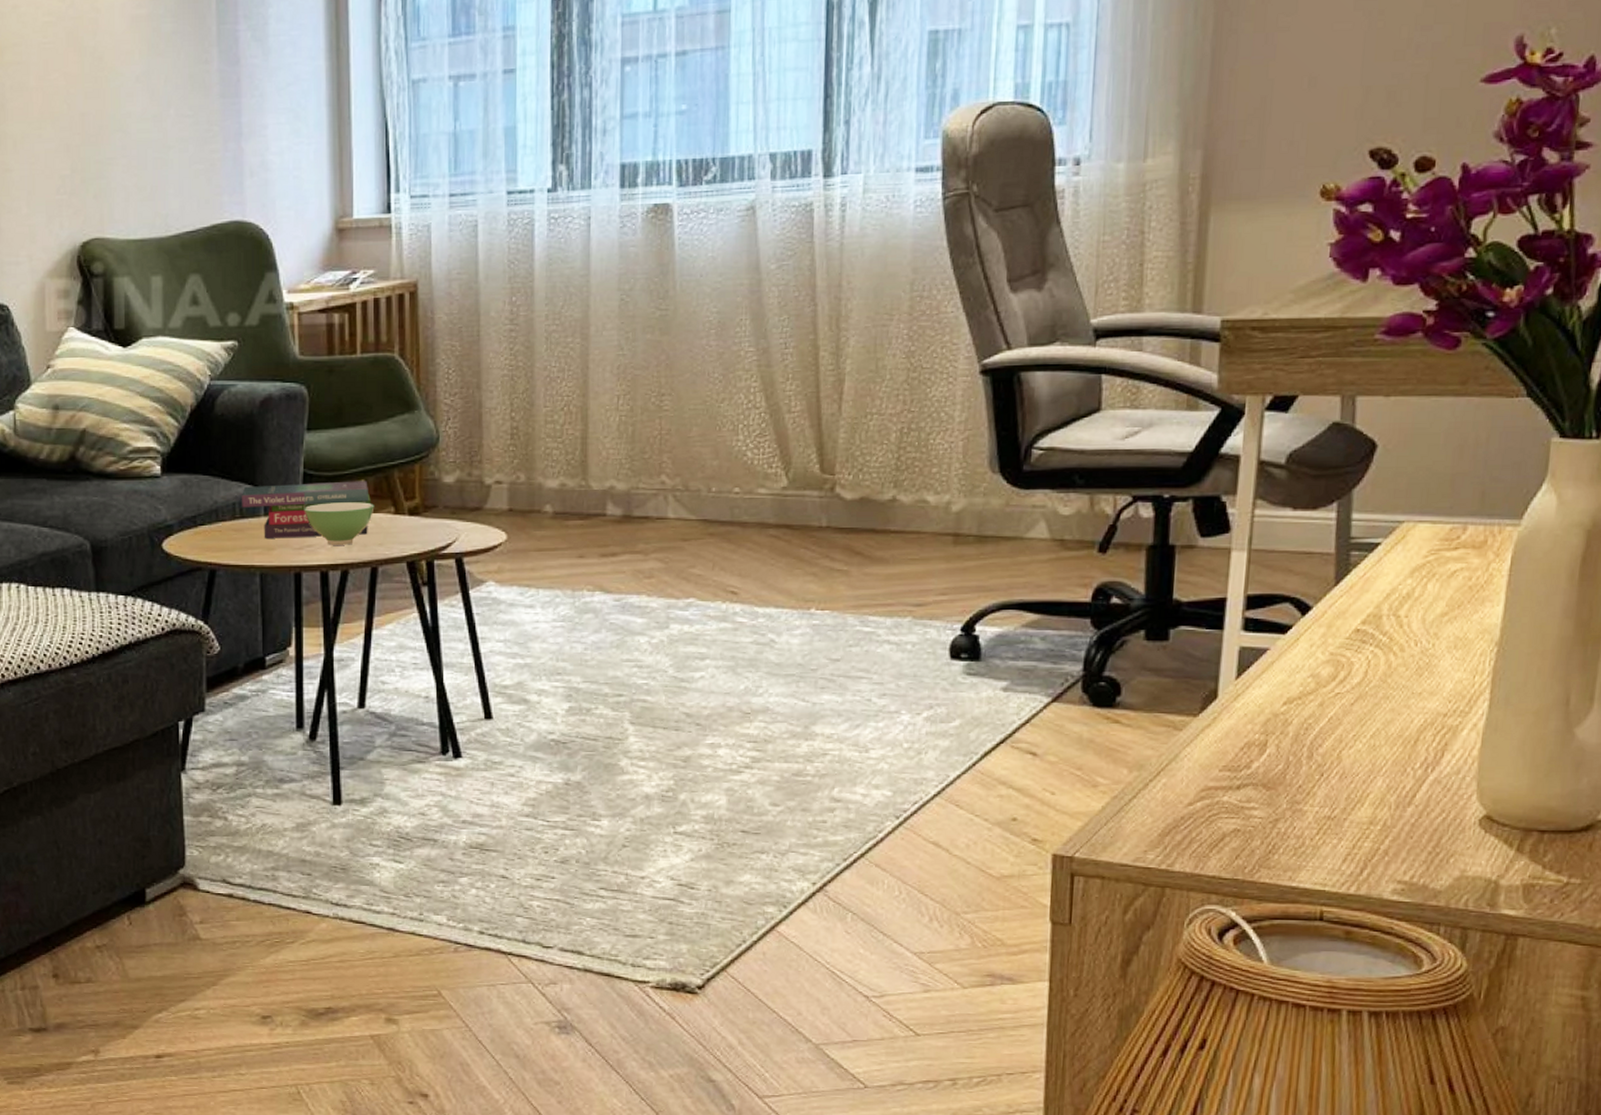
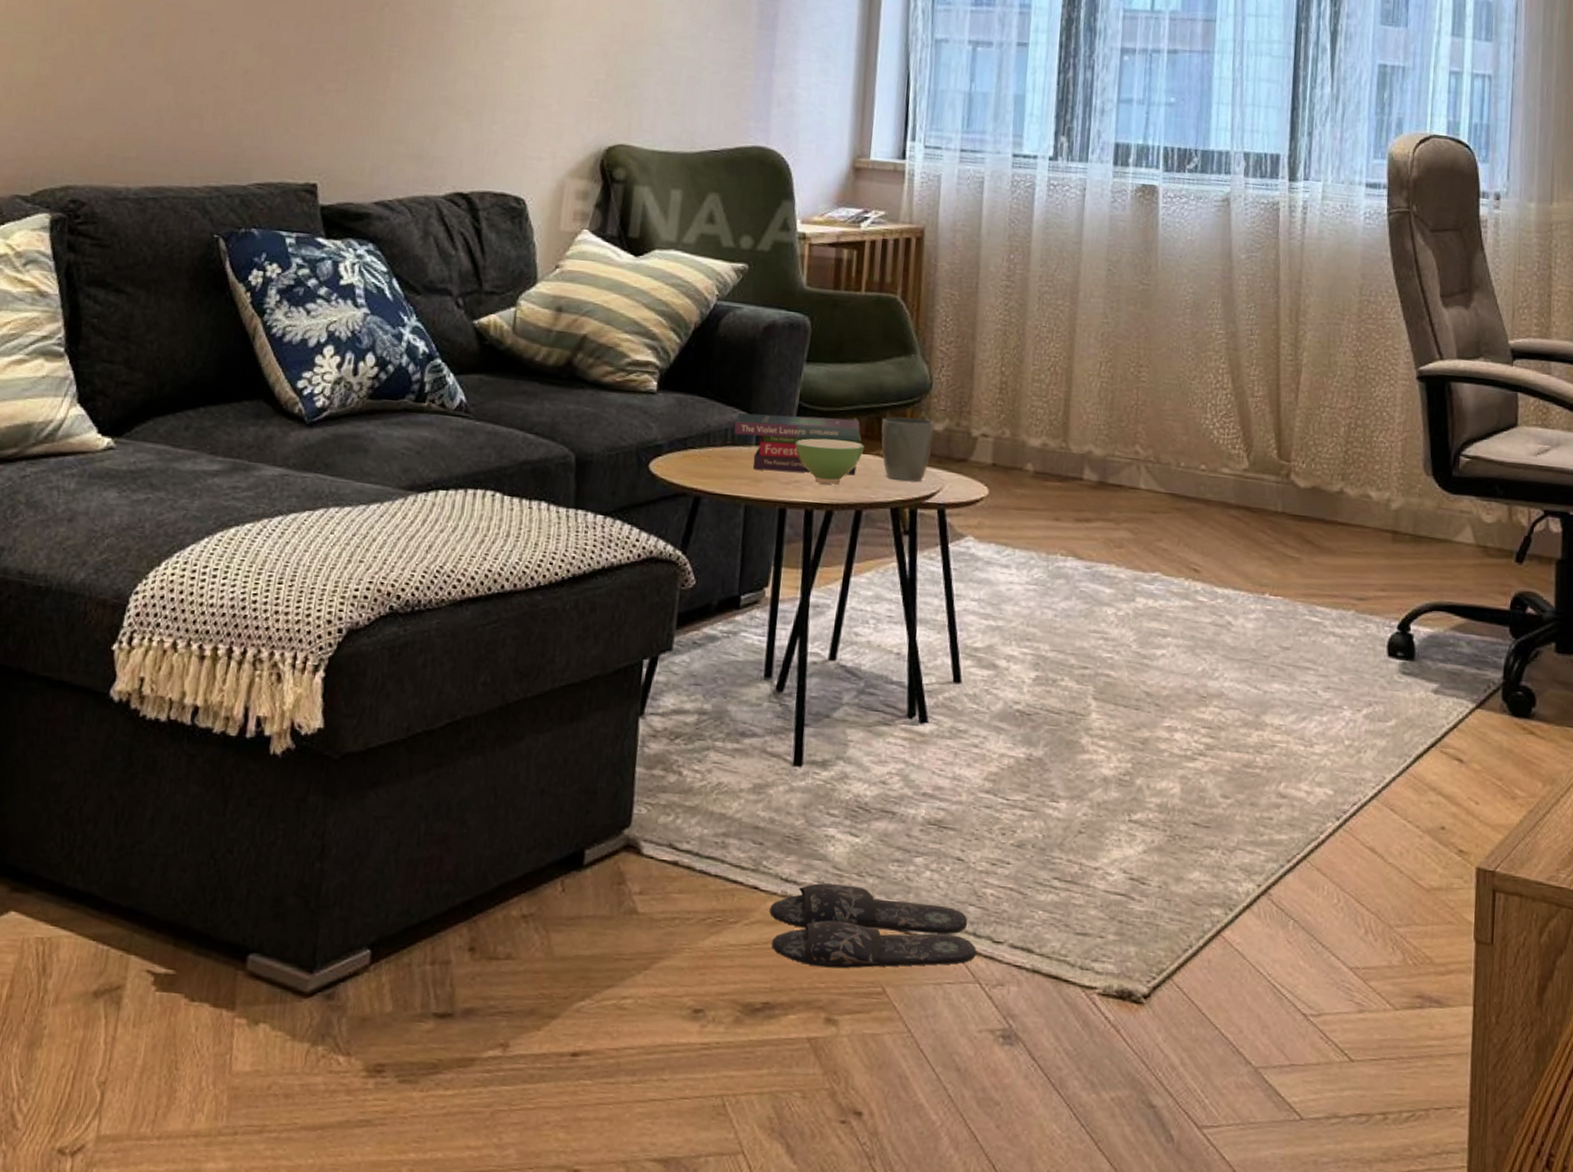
slippers: none [324,904,527,976] -> present [769,882,976,969]
cup: none [389,473,445,536] -> present [881,416,934,482]

